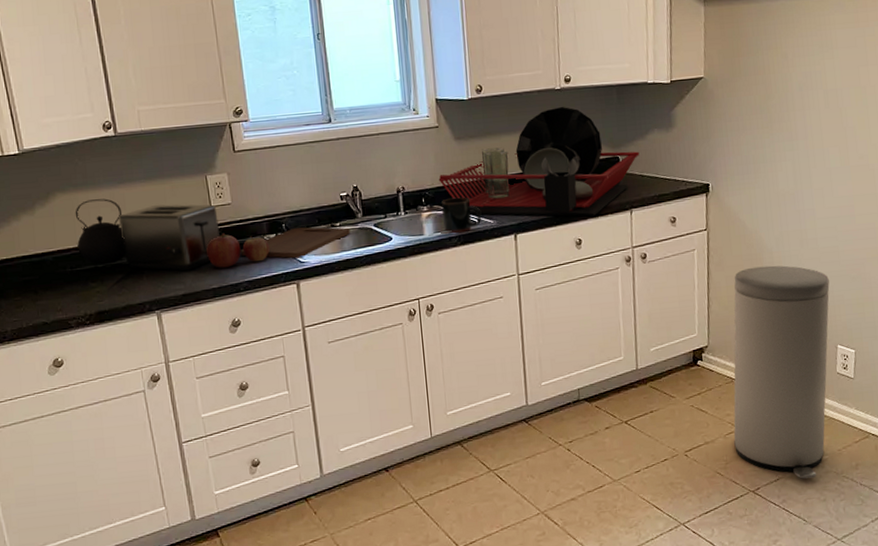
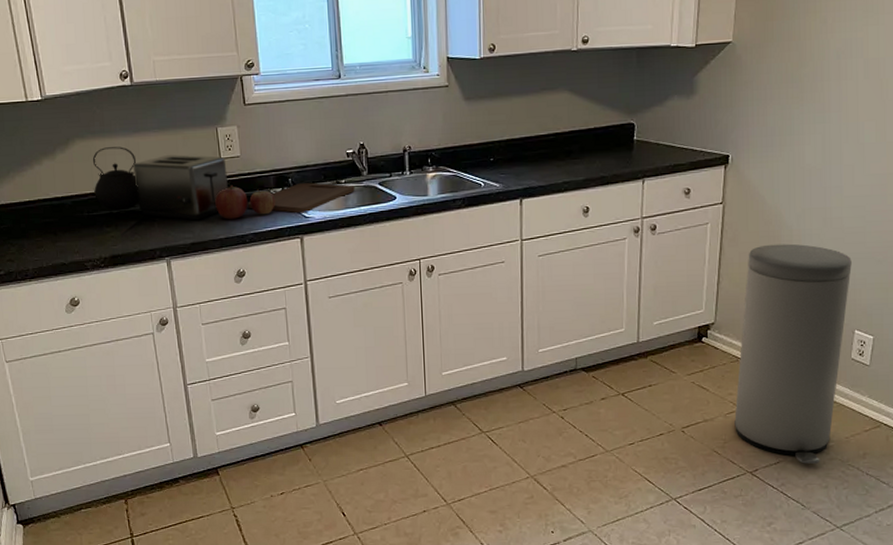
dish rack: present [438,107,640,217] -> none [446,69,656,184]
mug: present [441,197,482,233] -> none [447,159,488,195]

